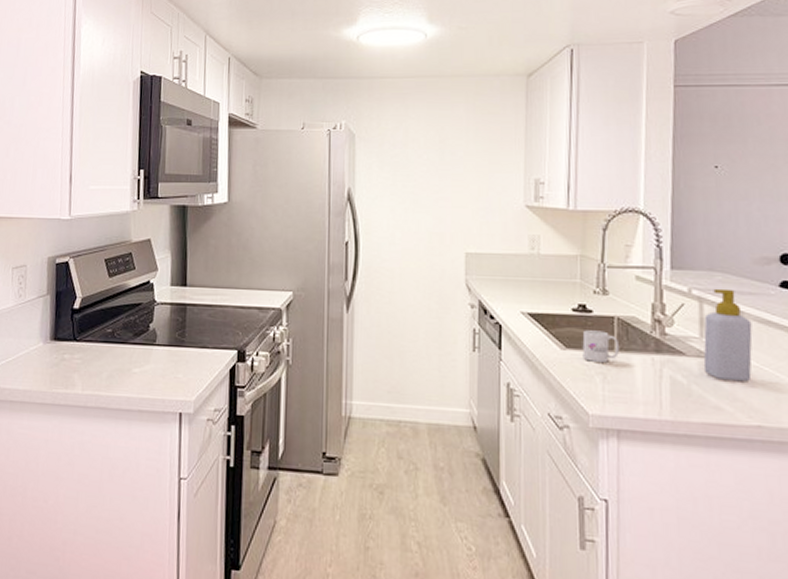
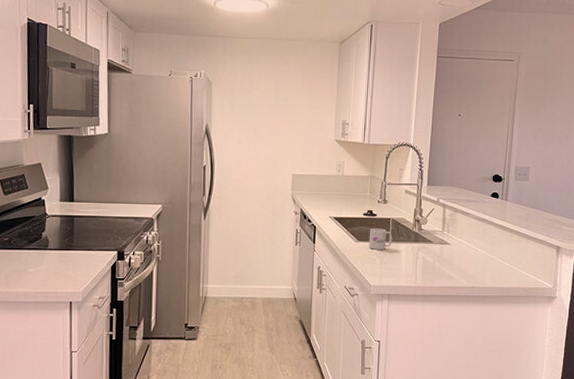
soap bottle: present [703,288,753,382] -> none [443,198,473,259]

